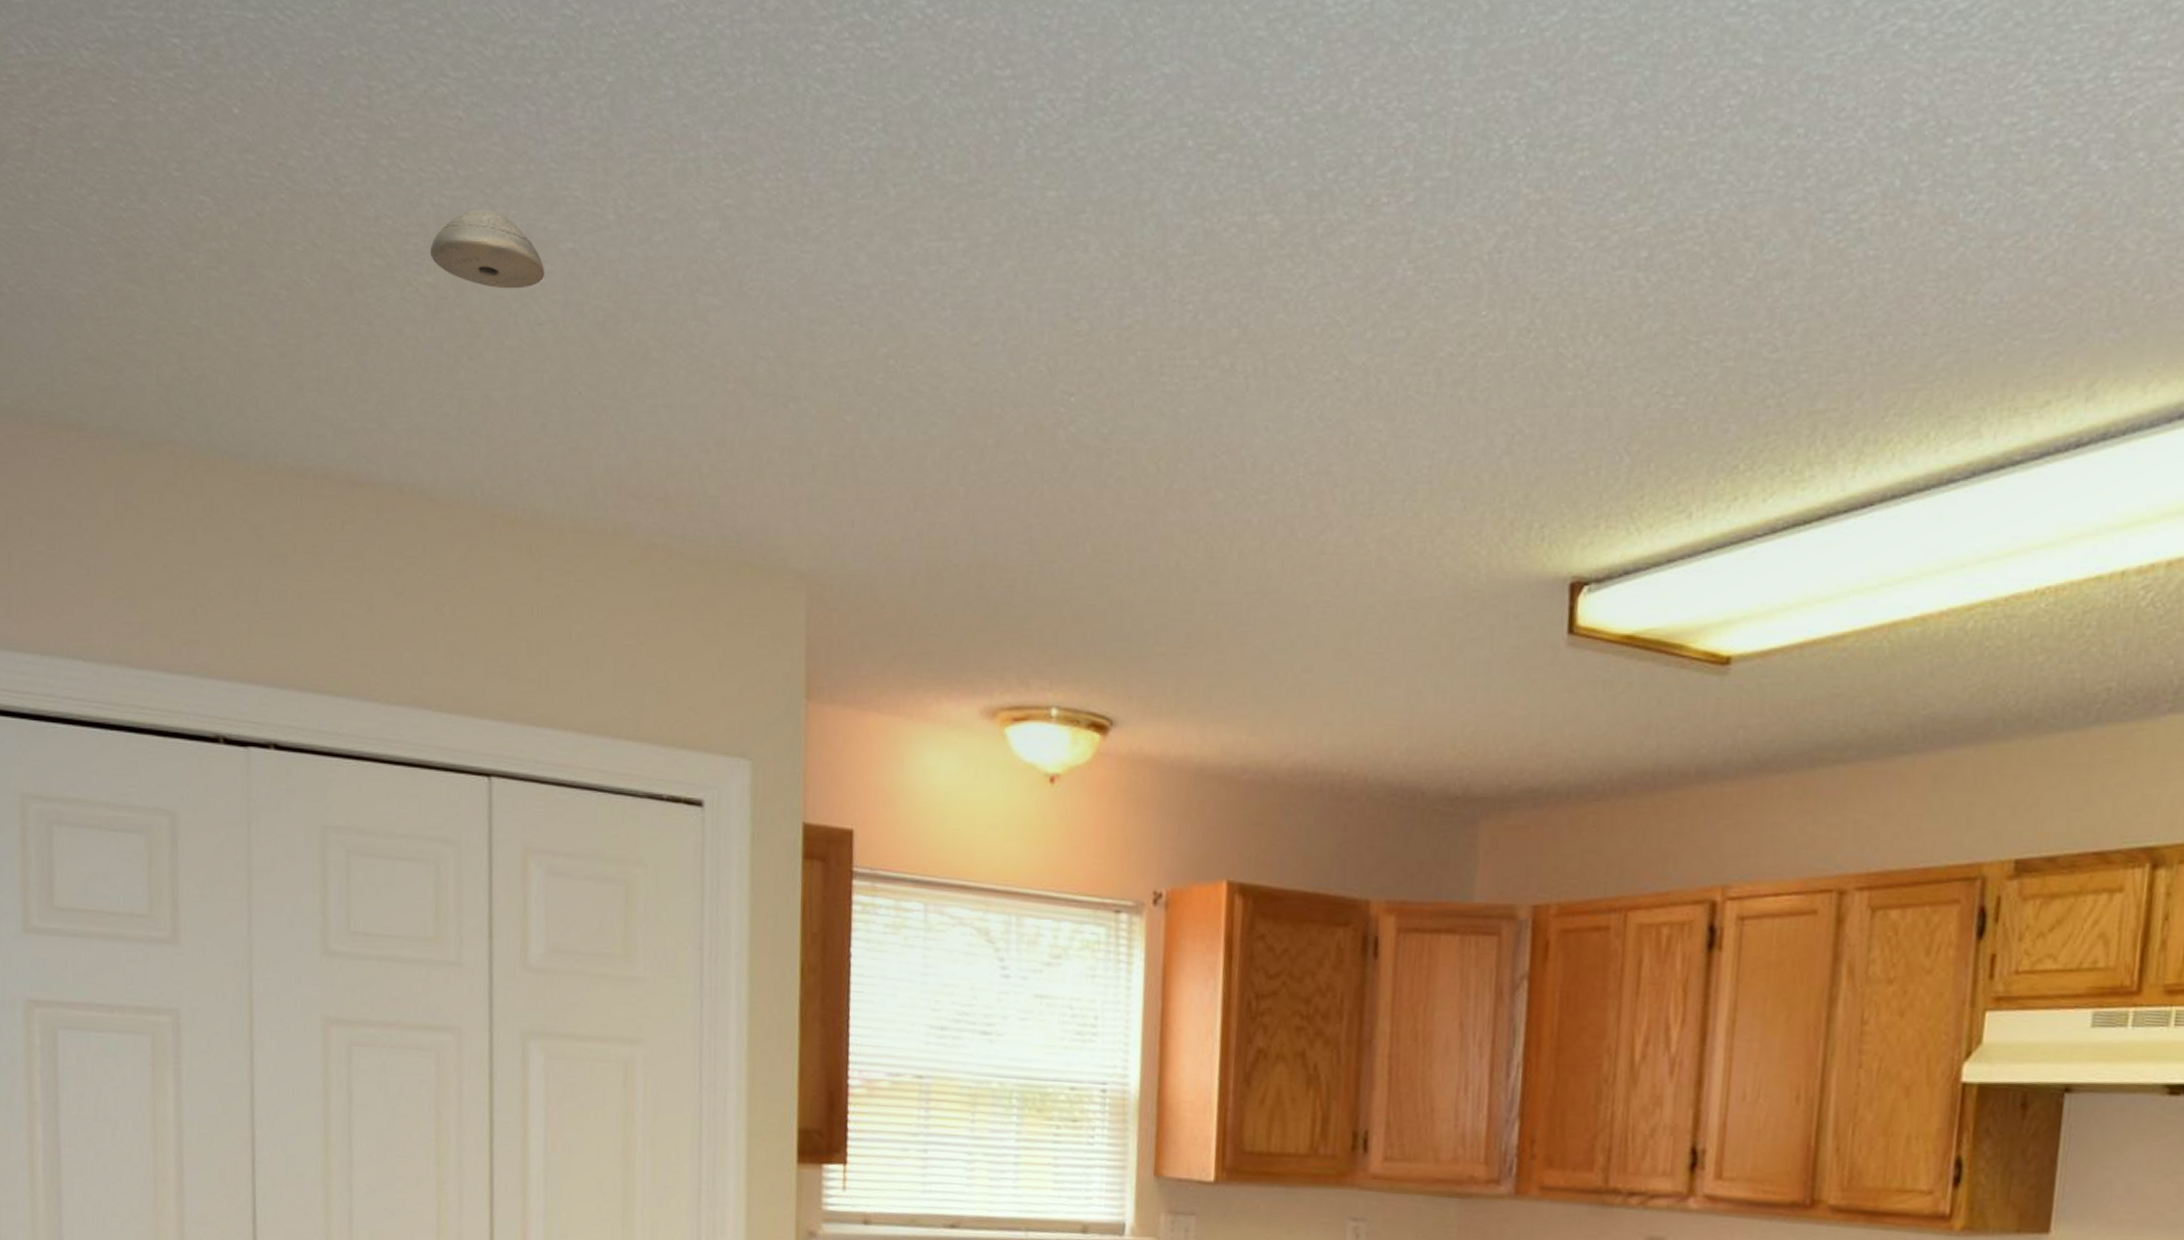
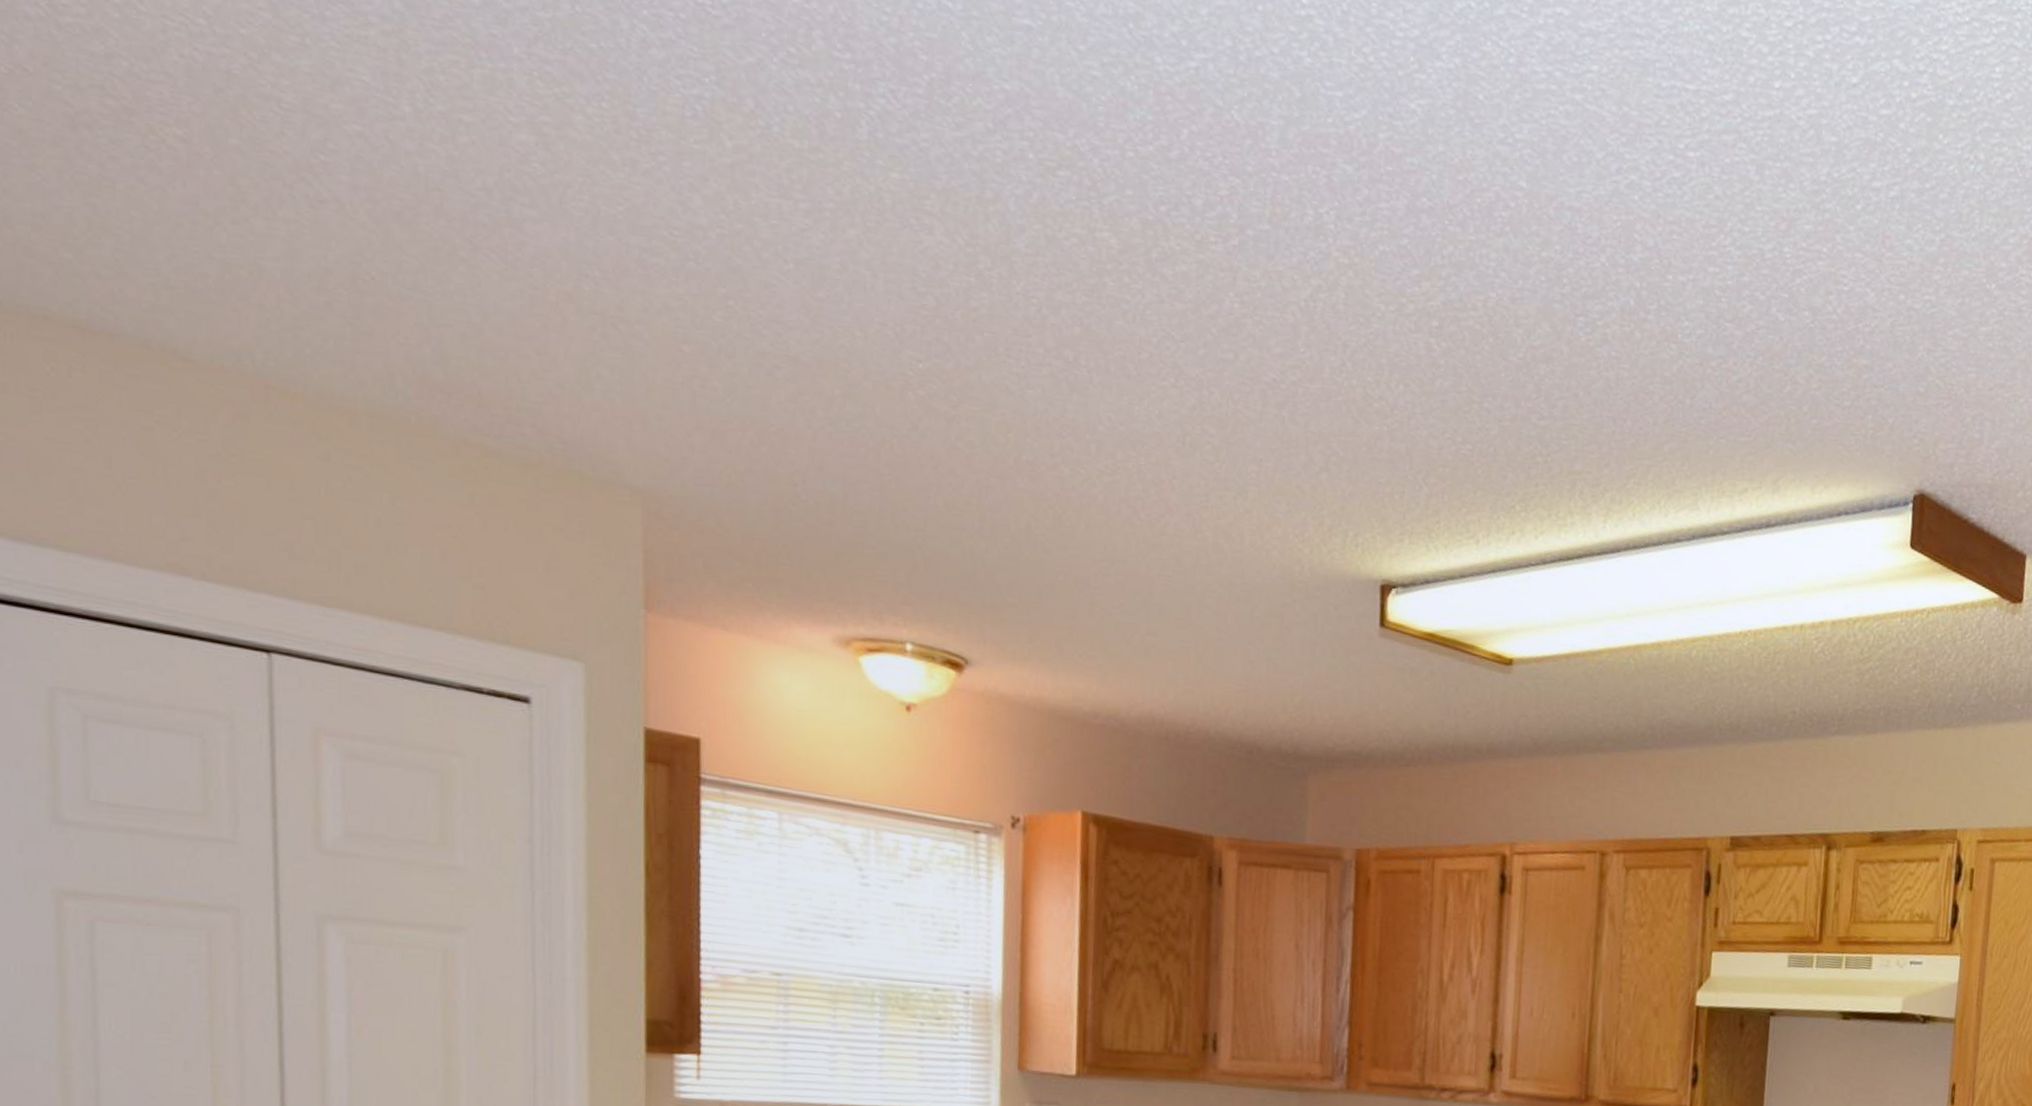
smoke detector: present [429,208,545,289] -> none [179,69,327,162]

